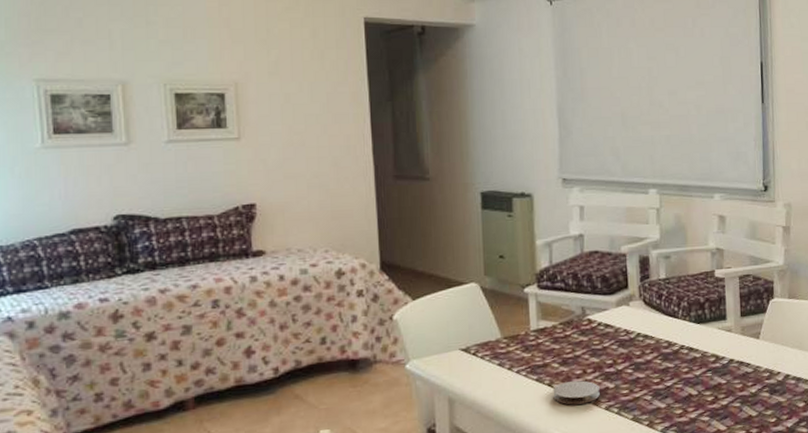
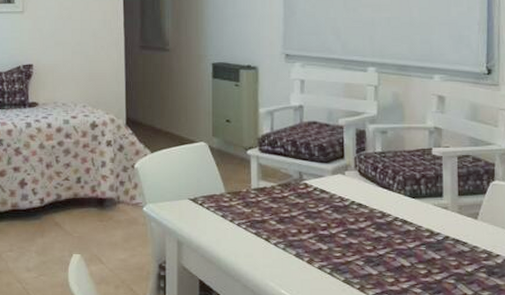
coaster: present [553,380,600,405] -> none [269,239,313,261]

